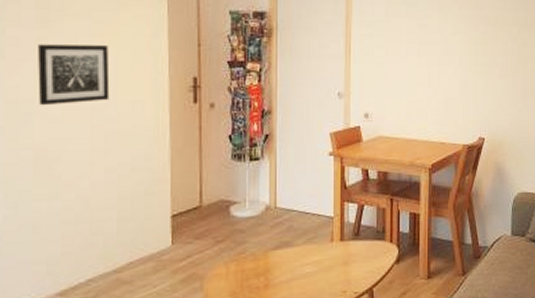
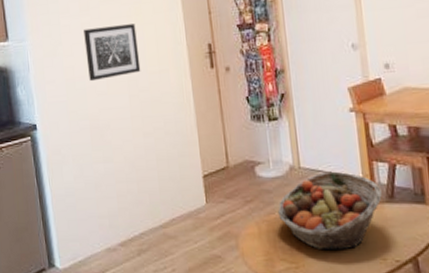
fruit basket: none [249,211,349,287] -> present [278,171,382,251]

